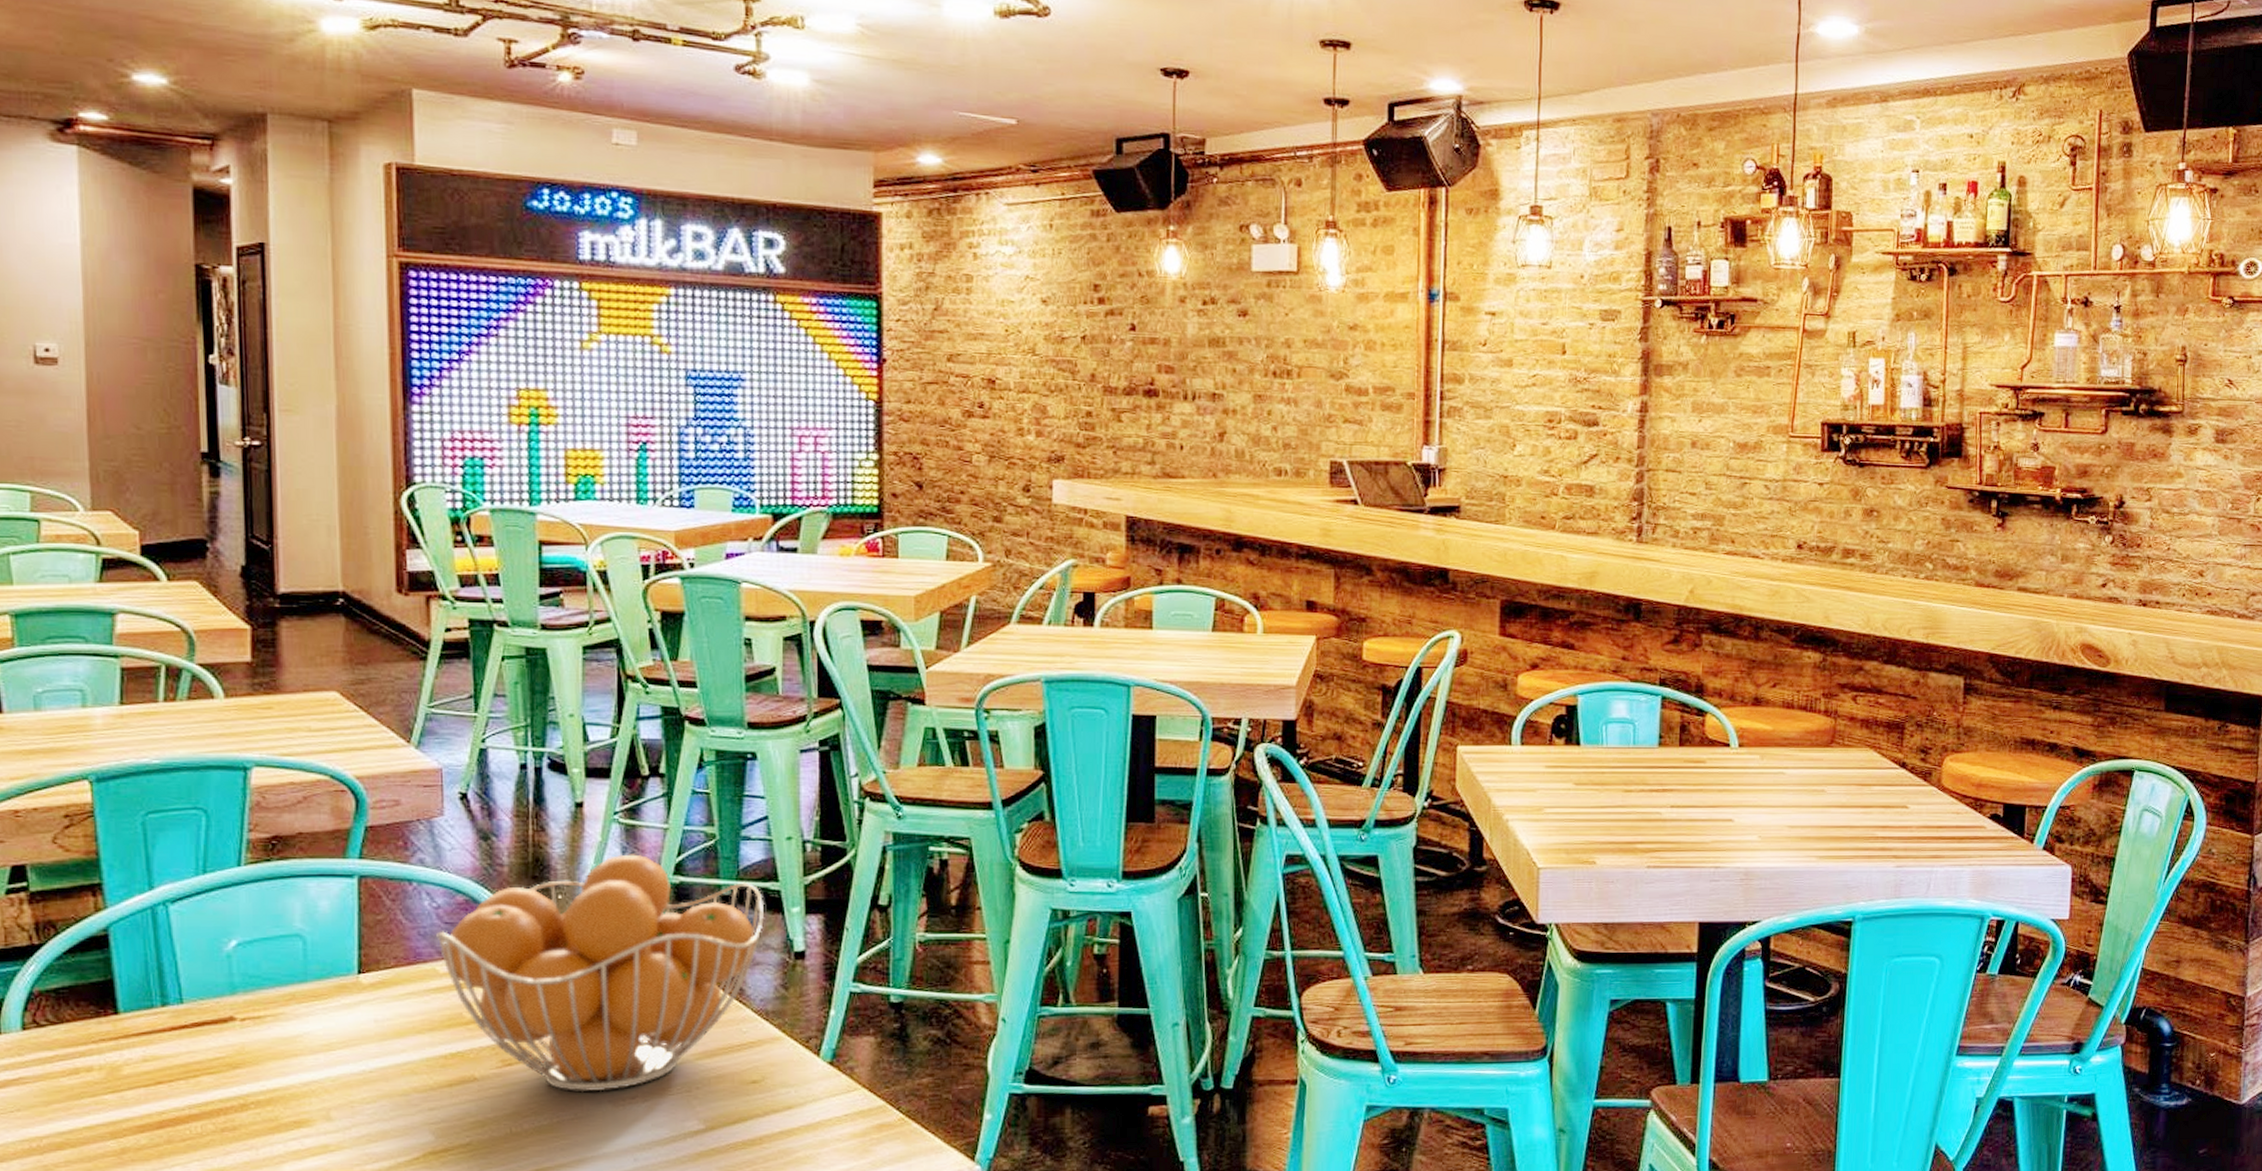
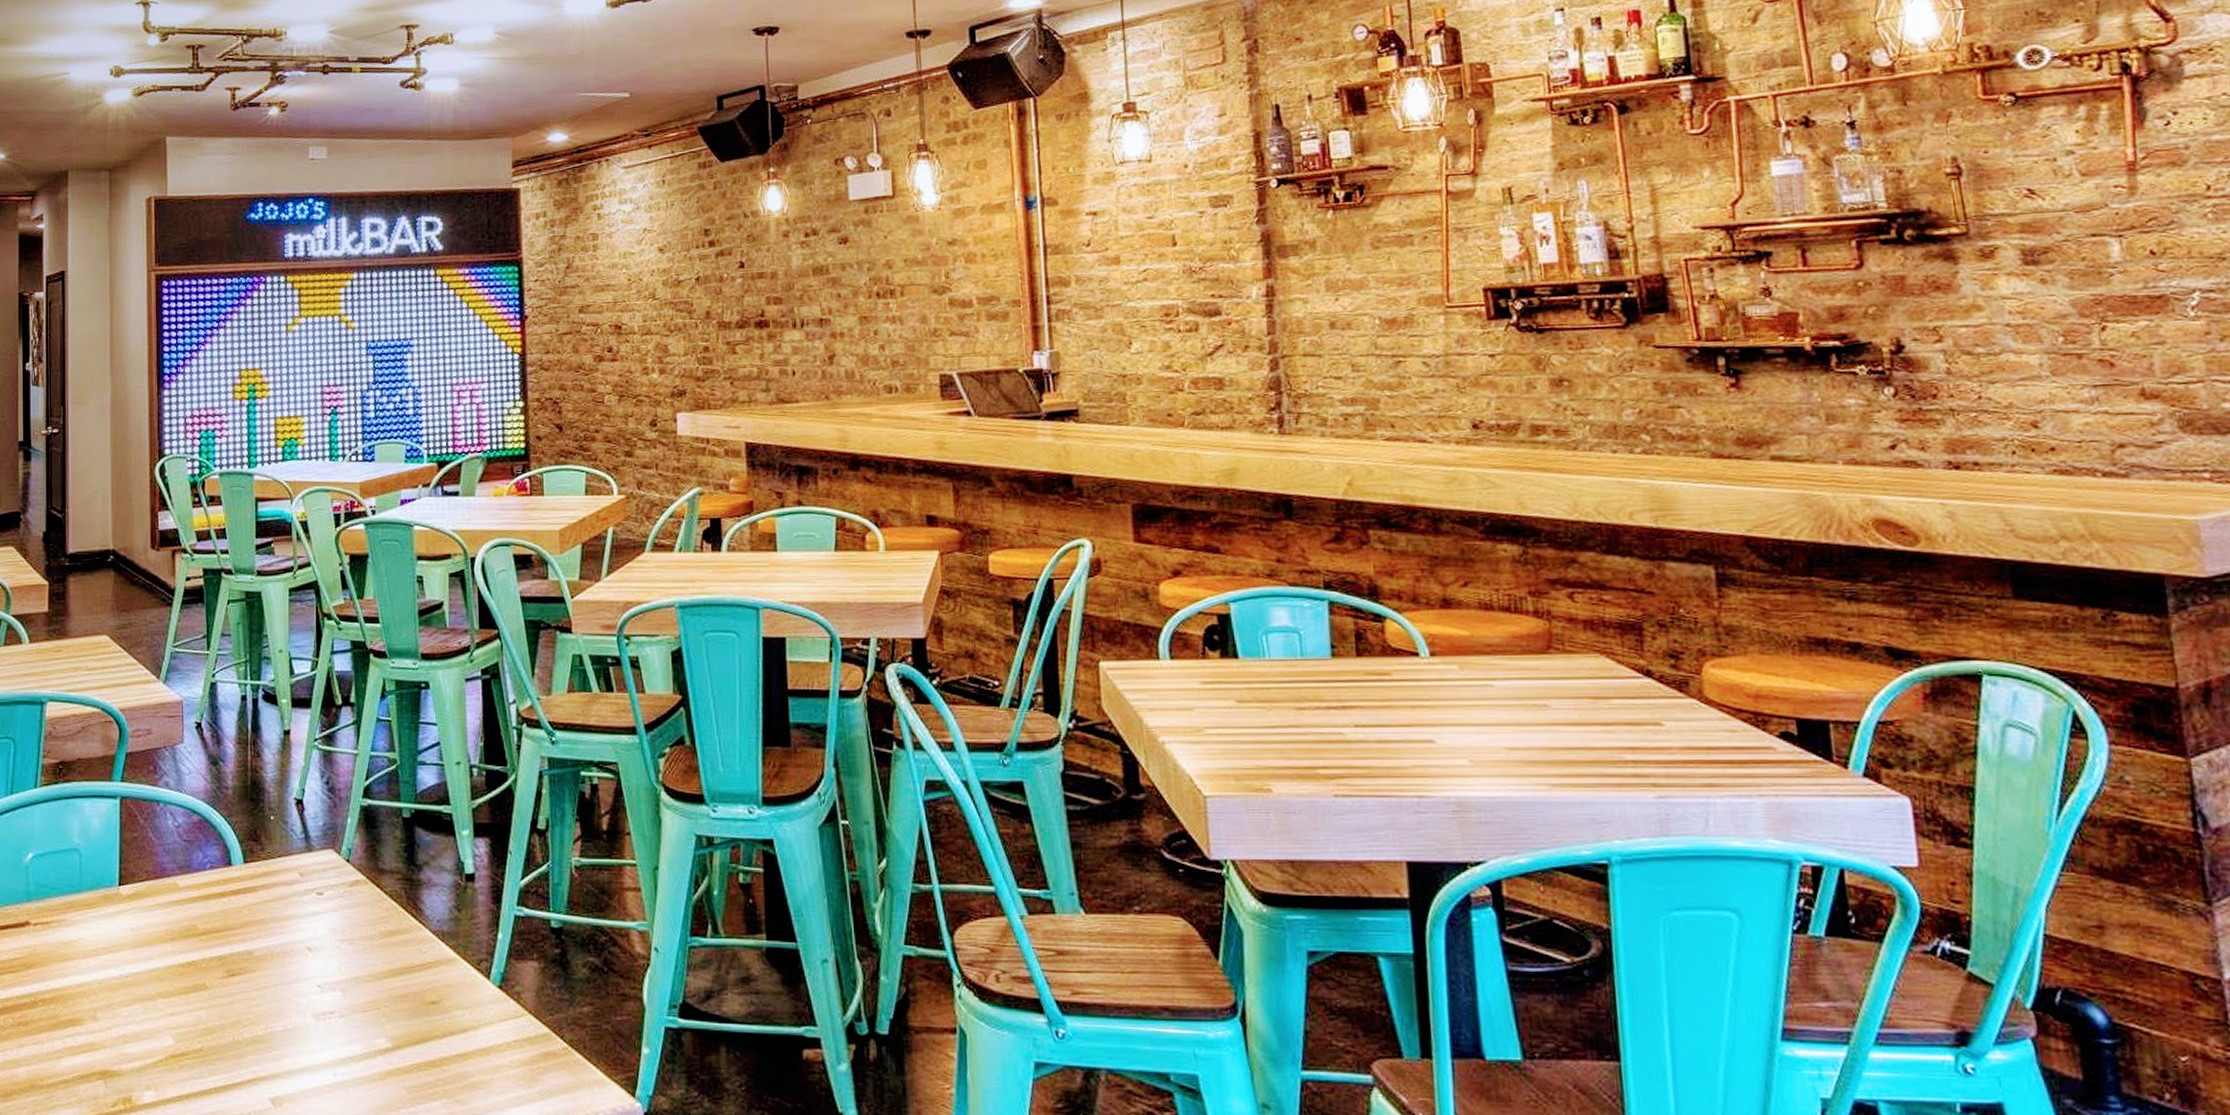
fruit basket: present [436,854,765,1092] -> none [177,778,440,1006]

